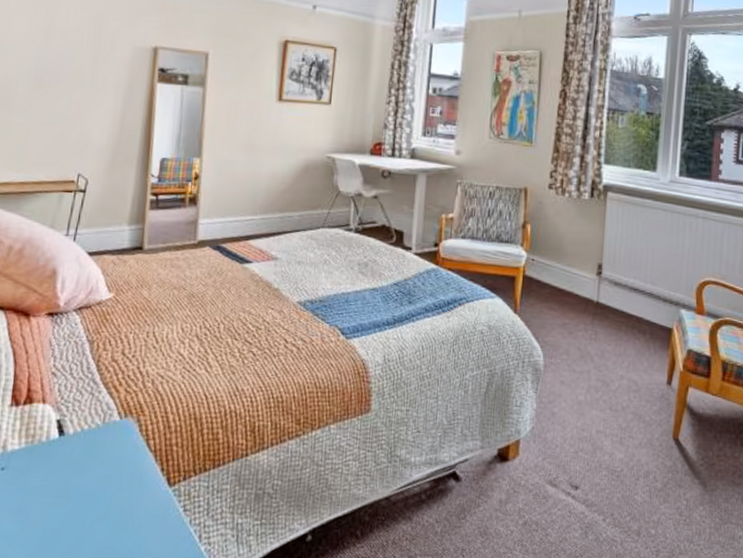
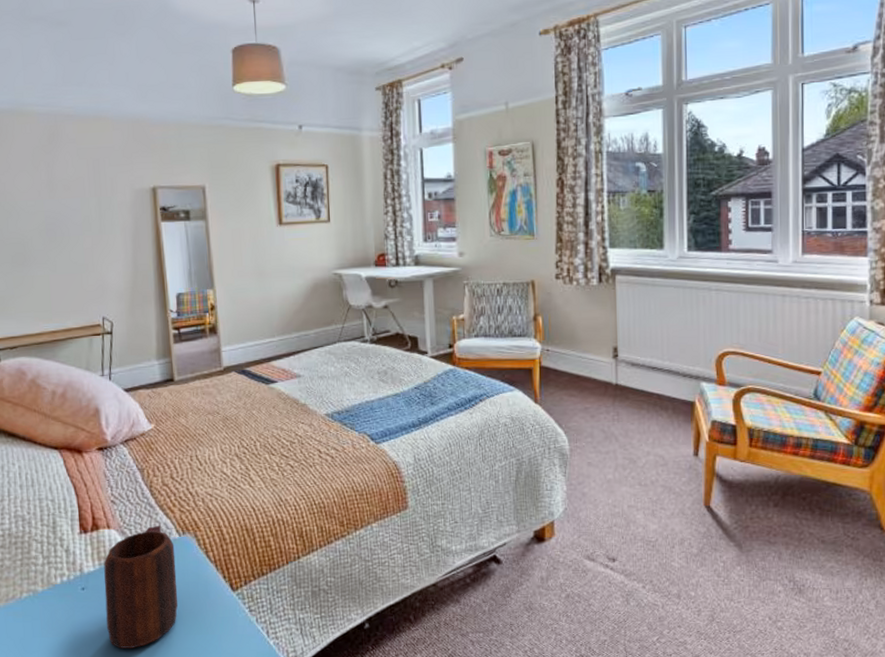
mug: none [21,404,113,542] -> present [104,525,179,648]

